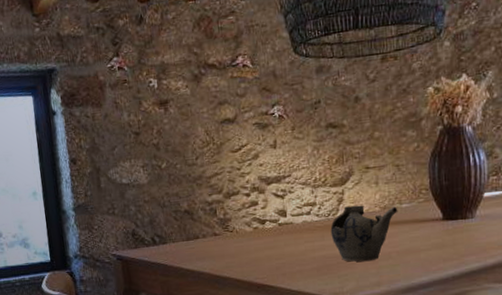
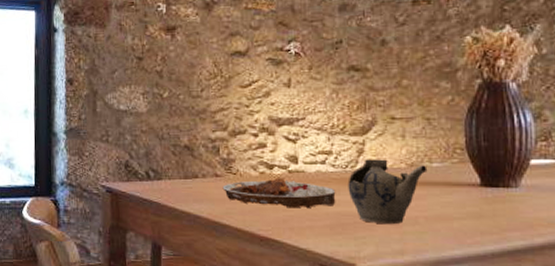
plate: none [221,230,321,257] -> present [222,177,336,209]

